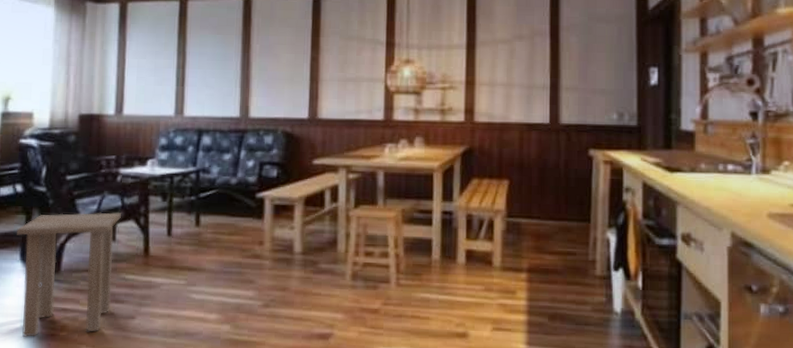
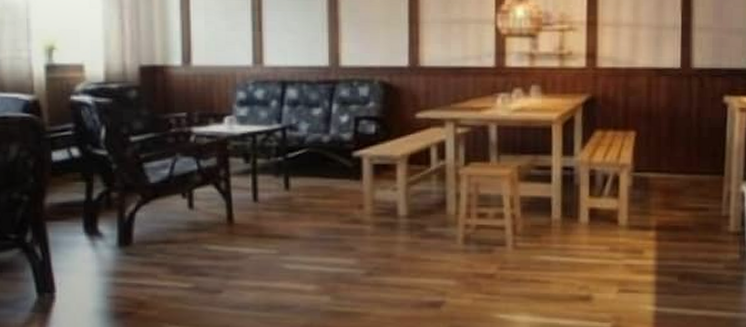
side table: present [17,212,121,338] -> none [77,177,198,317]

